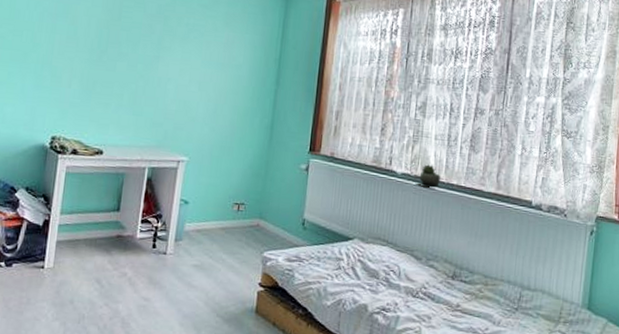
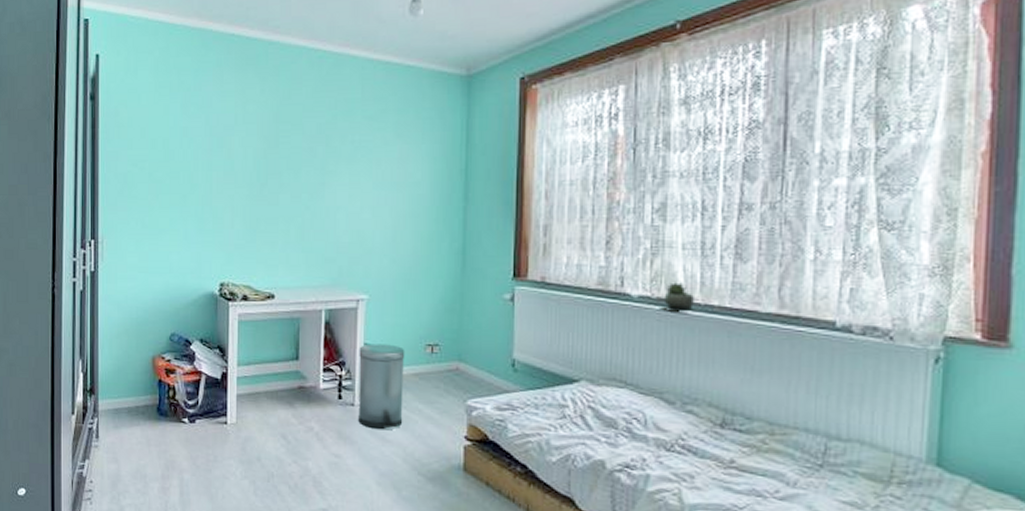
pedal bin: none [168,200,216,277] -> present [358,343,405,431]

